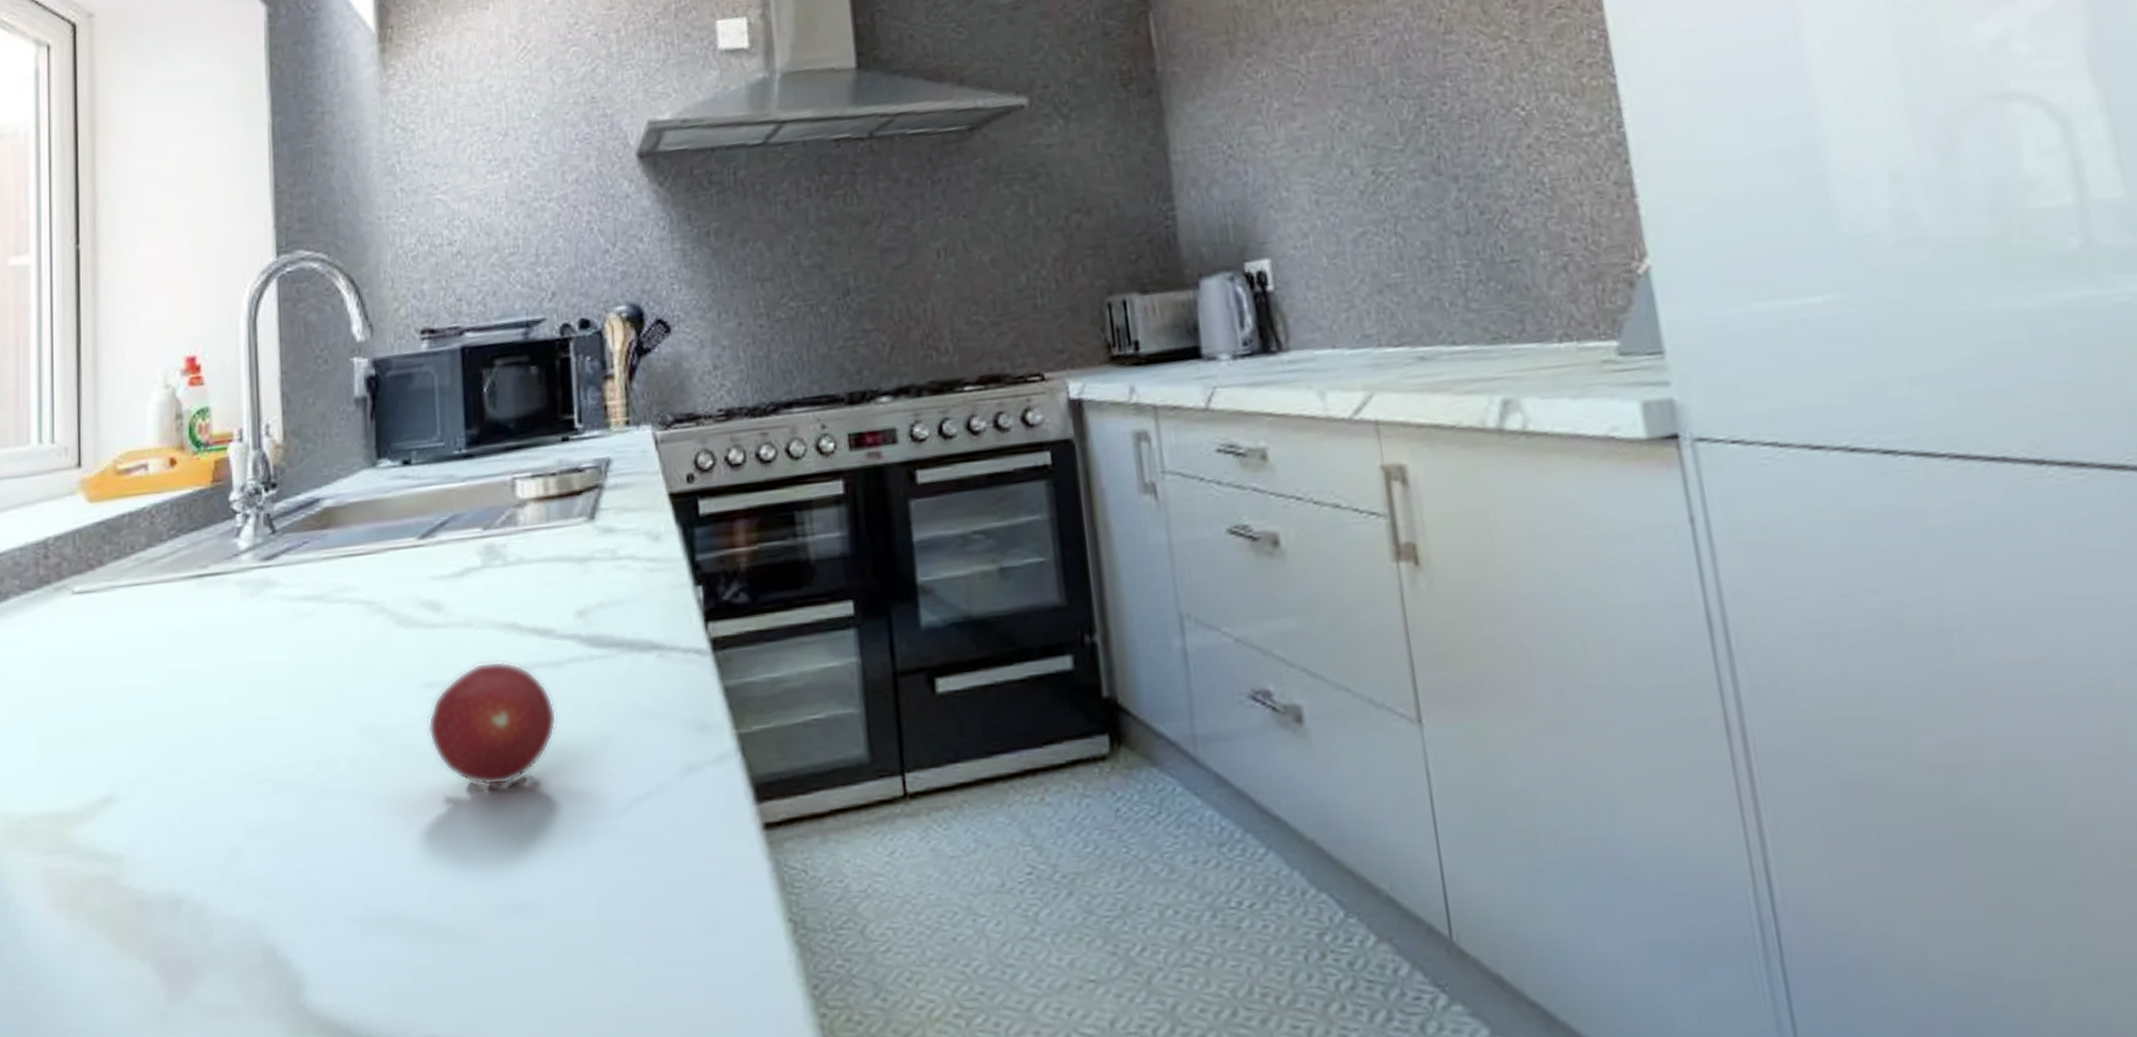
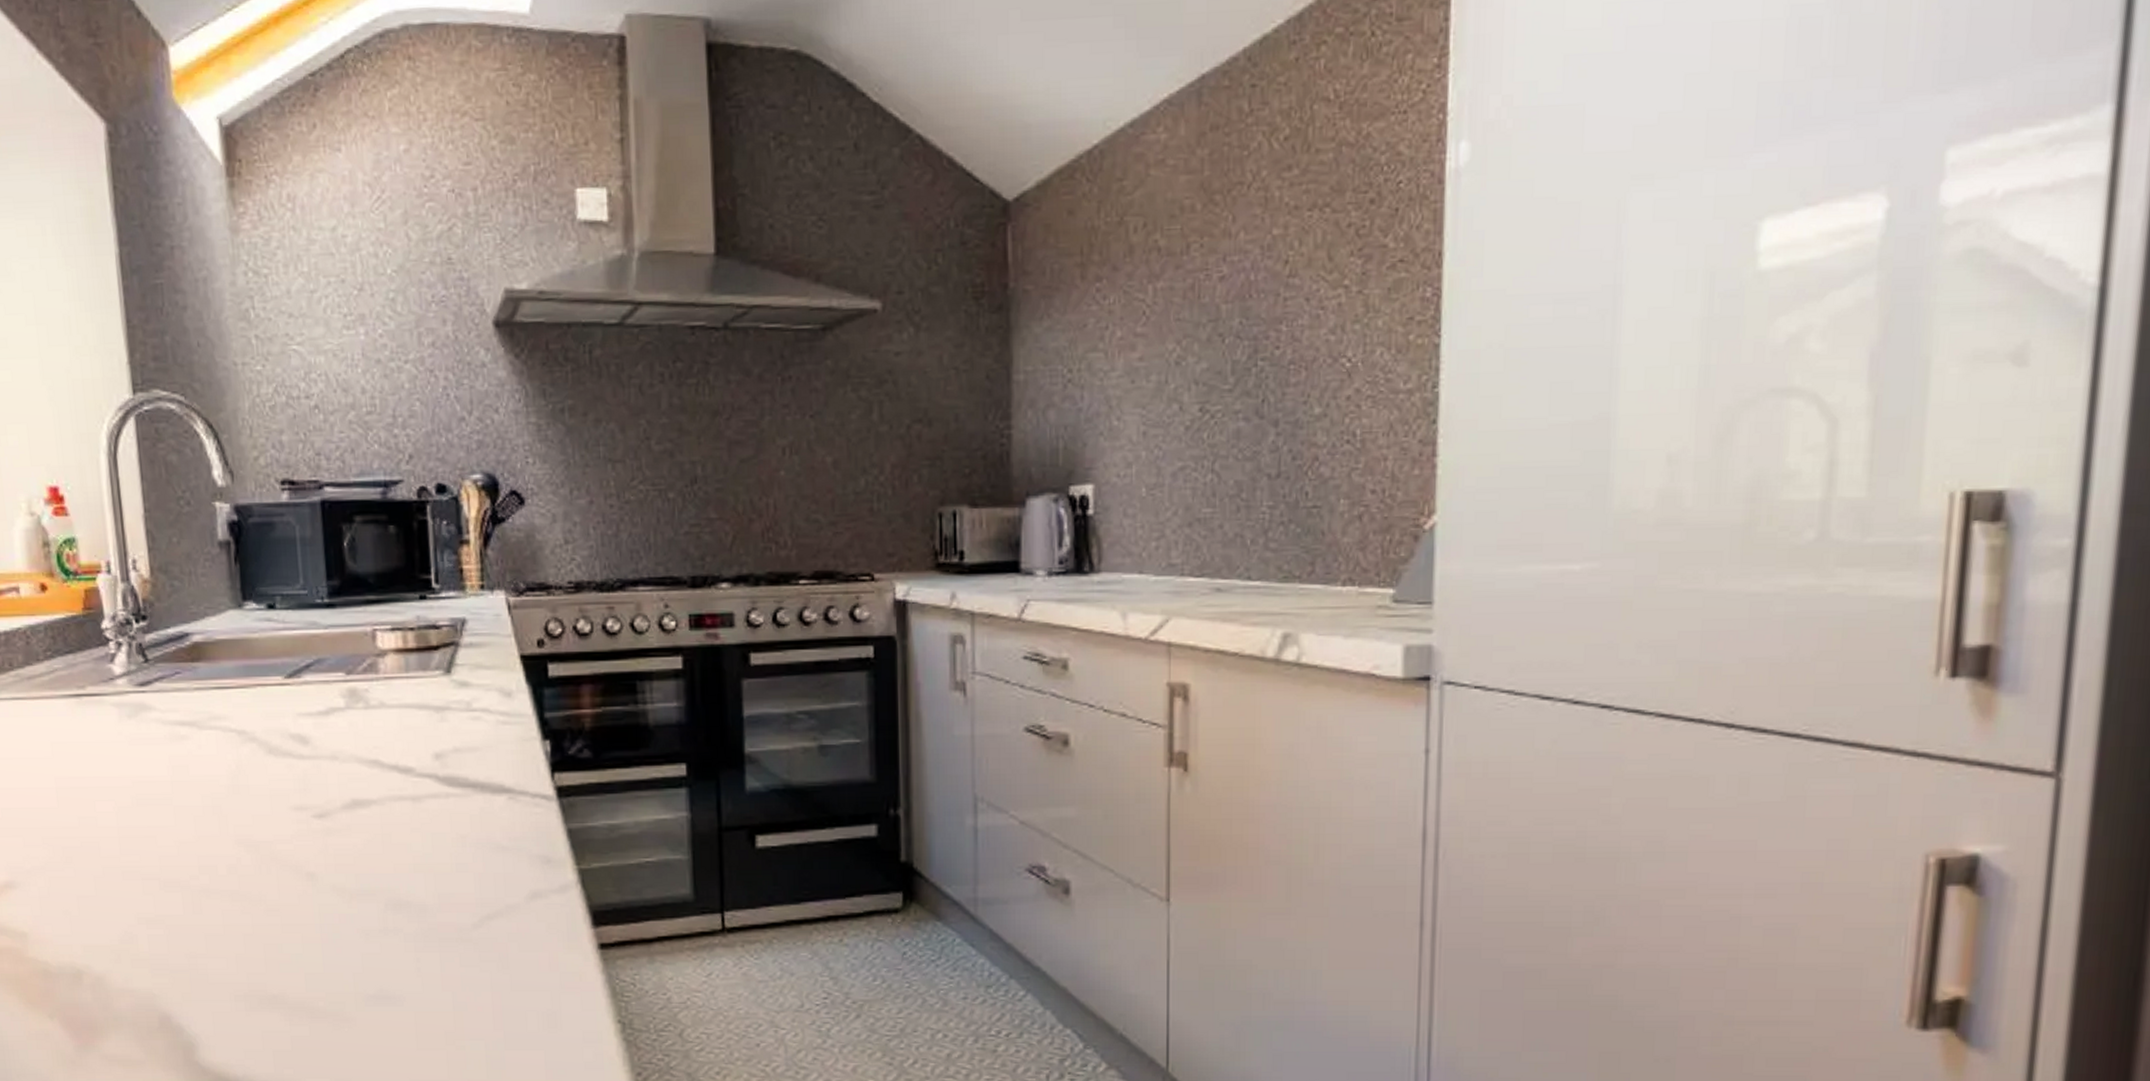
fruit: present [428,661,557,786] -> none [299,792,417,897]

